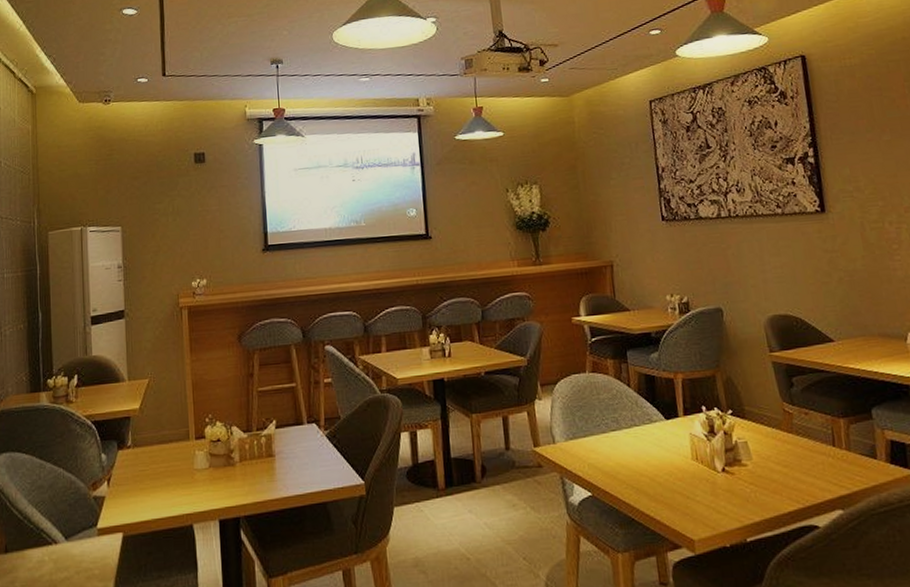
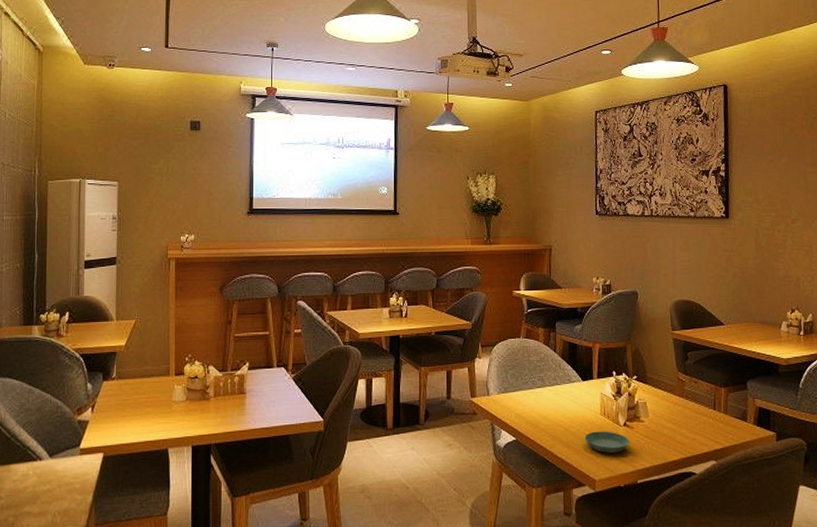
saucer: none [675,479,732,507] -> present [584,431,630,453]

